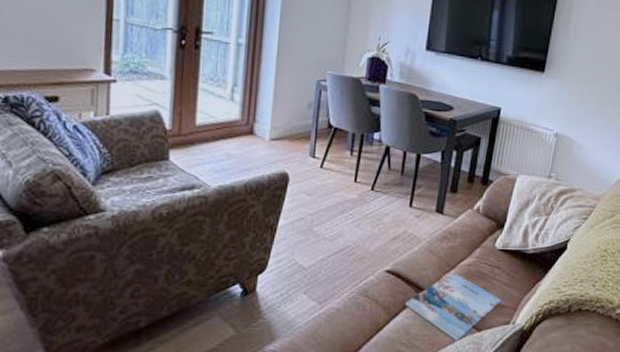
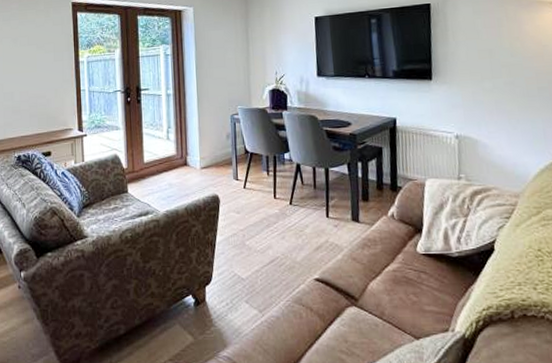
magazine: present [405,271,501,342] -> none [338,277,435,350]

